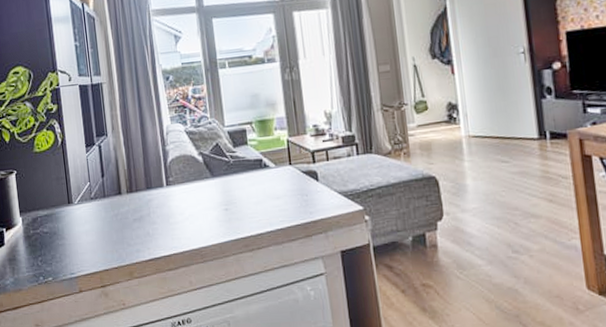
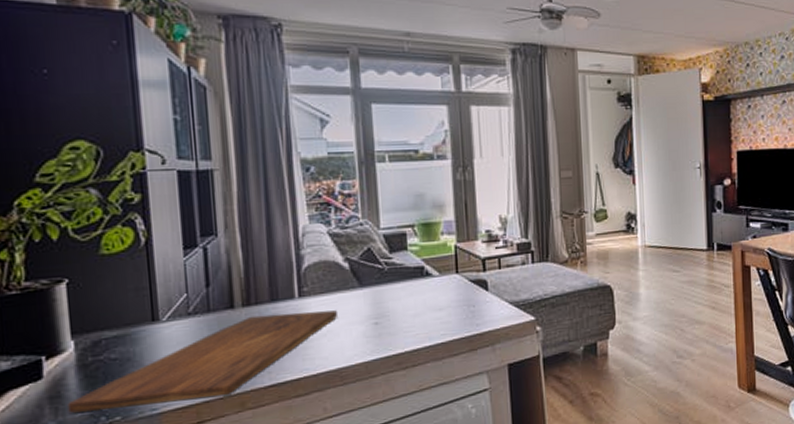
cutting board: none [20,197,197,272] -> present [67,310,339,413]

